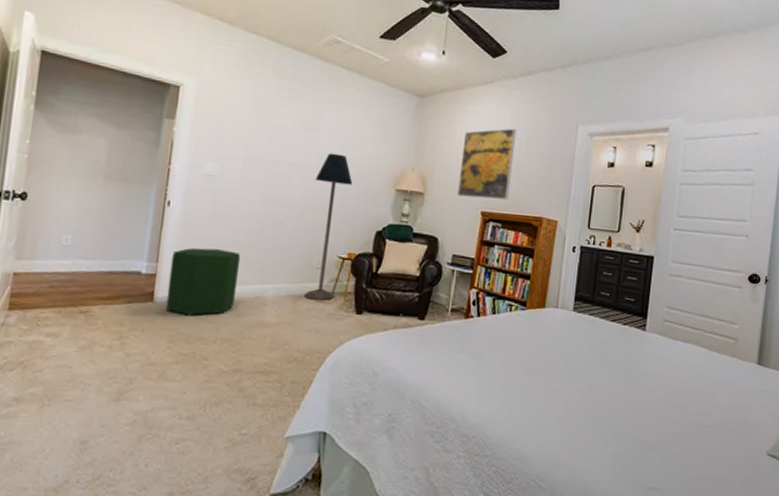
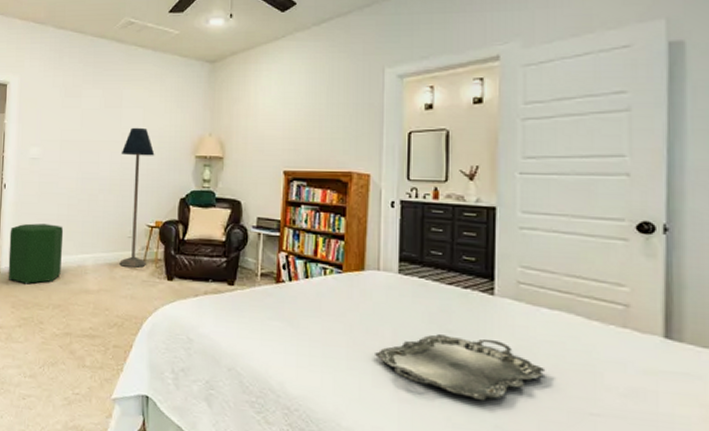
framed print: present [457,128,517,200] -> none [257,81,315,157]
serving tray: none [547,364,677,420] -> present [375,334,546,402]

